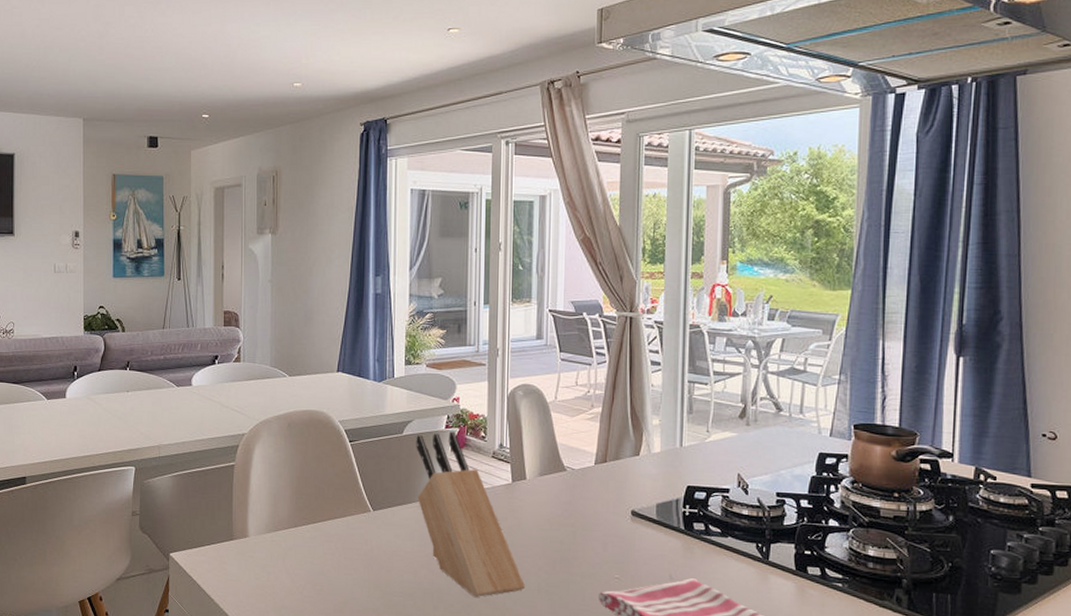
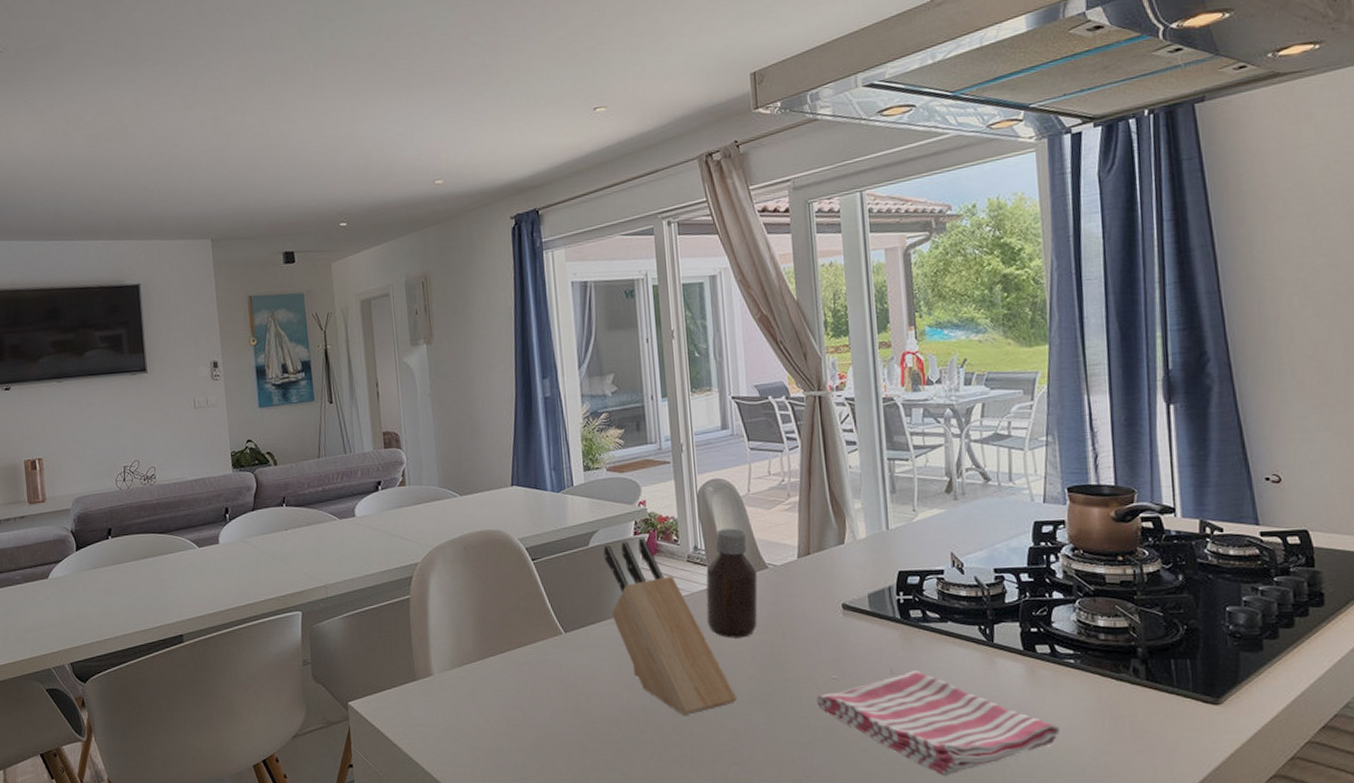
bottle: none [505,430,555,532] -> present [706,528,758,638]

